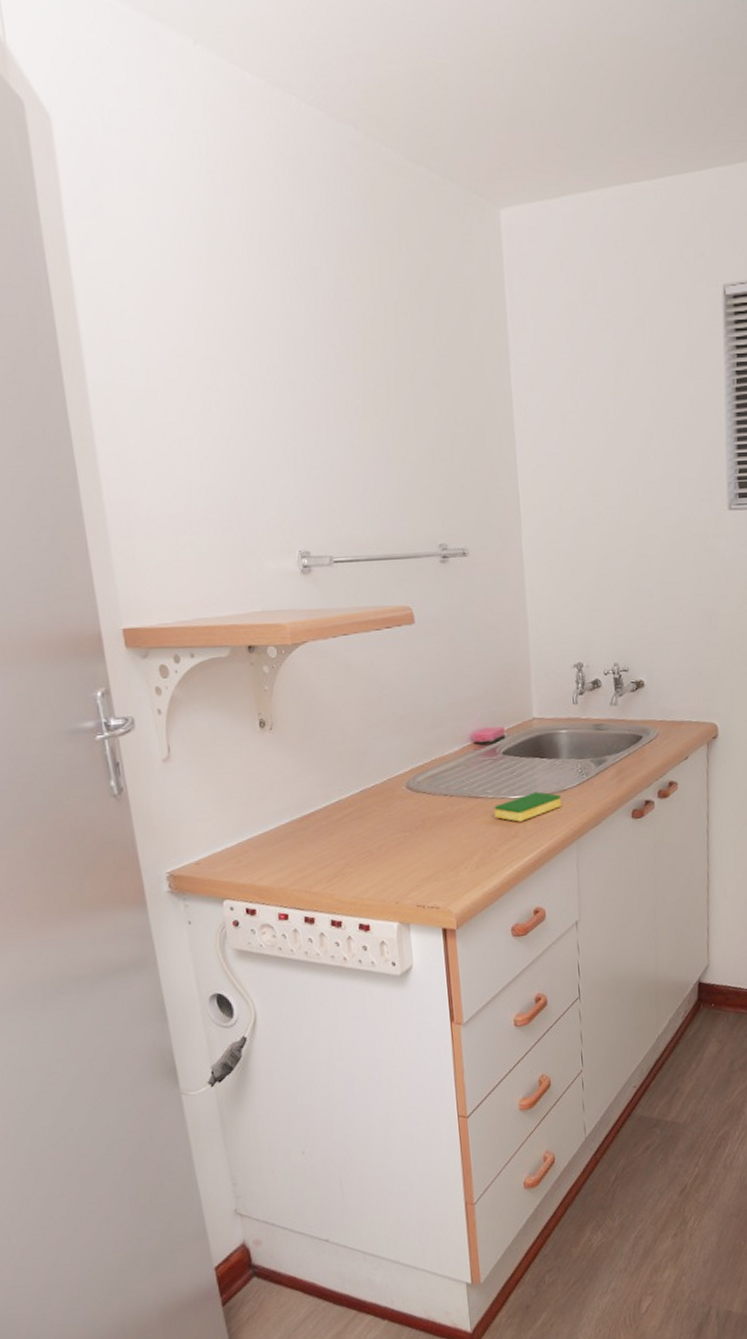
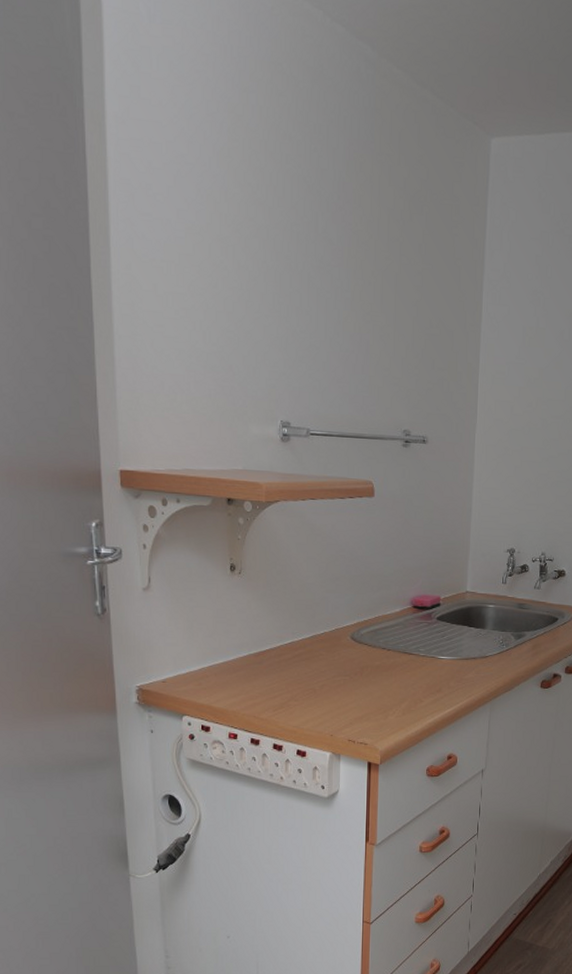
dish sponge: present [494,791,562,822] -> none [424,655,483,679]

